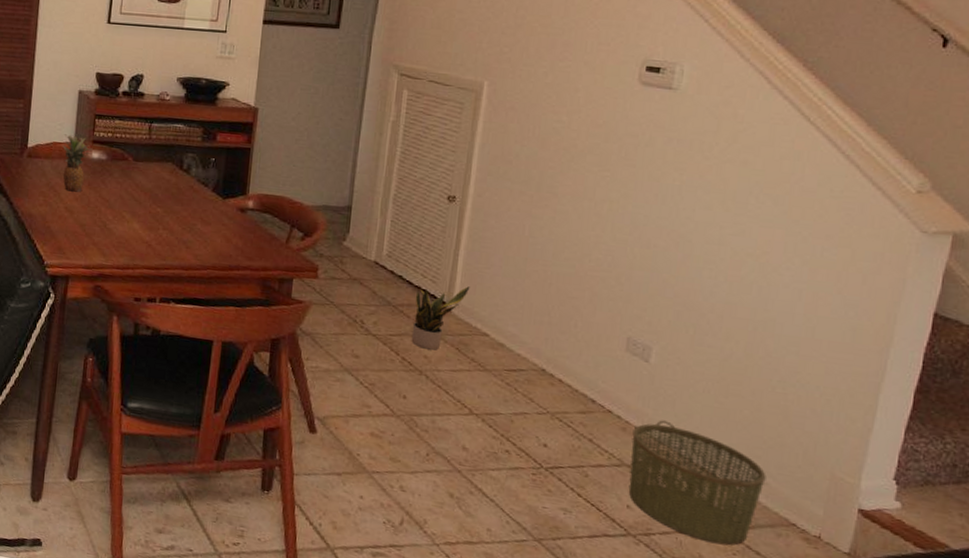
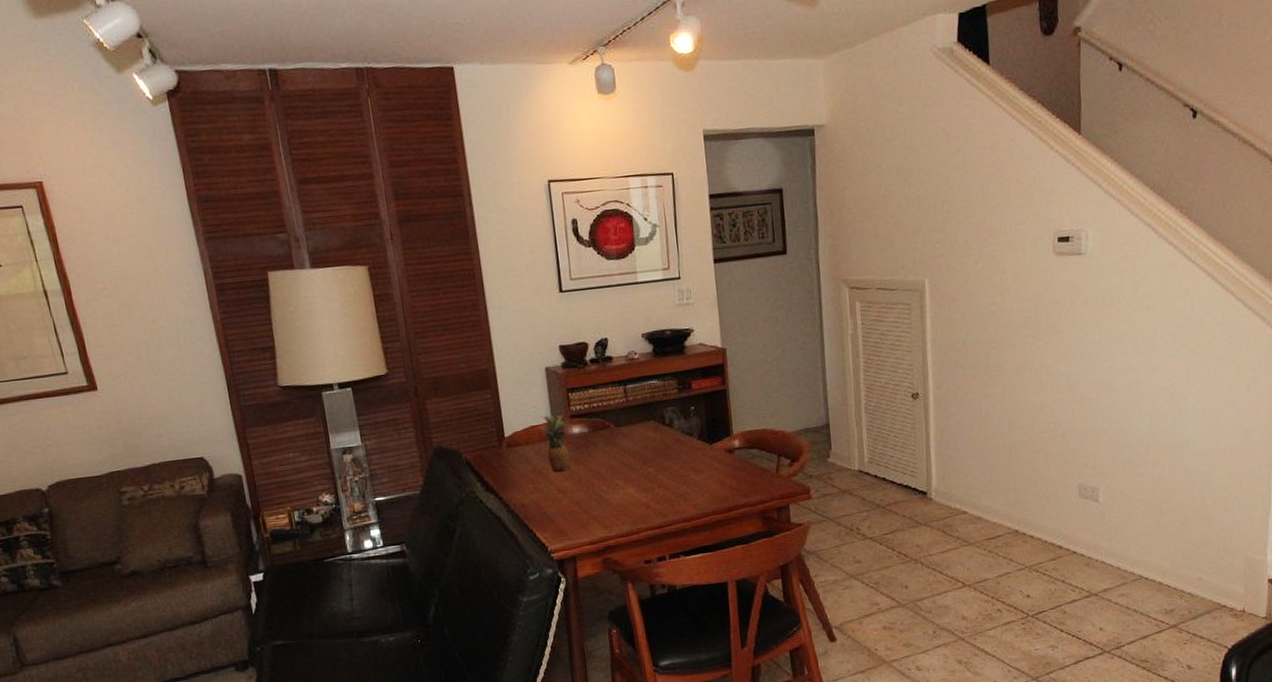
potted plant: present [411,286,471,350] -> none [899,473,945,539]
basket: present [628,420,767,546] -> none [1094,548,1200,640]

